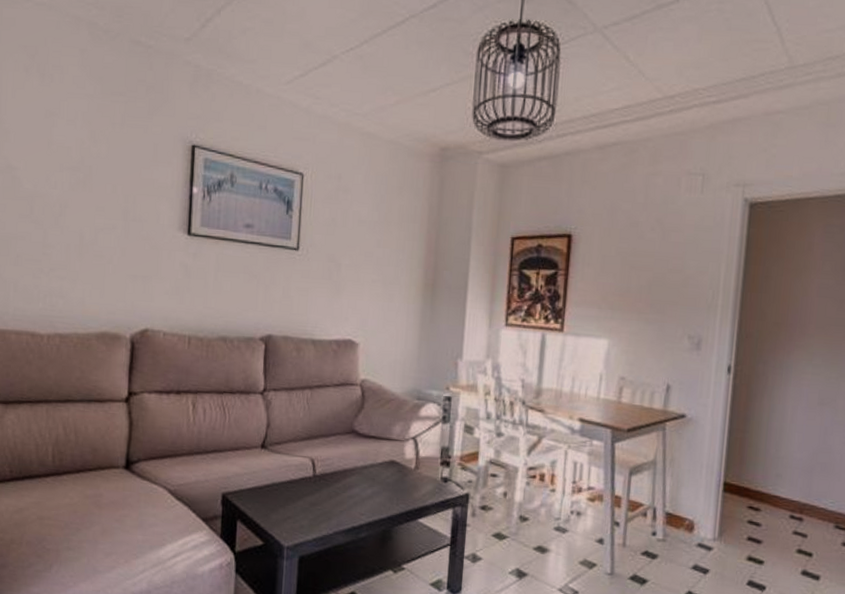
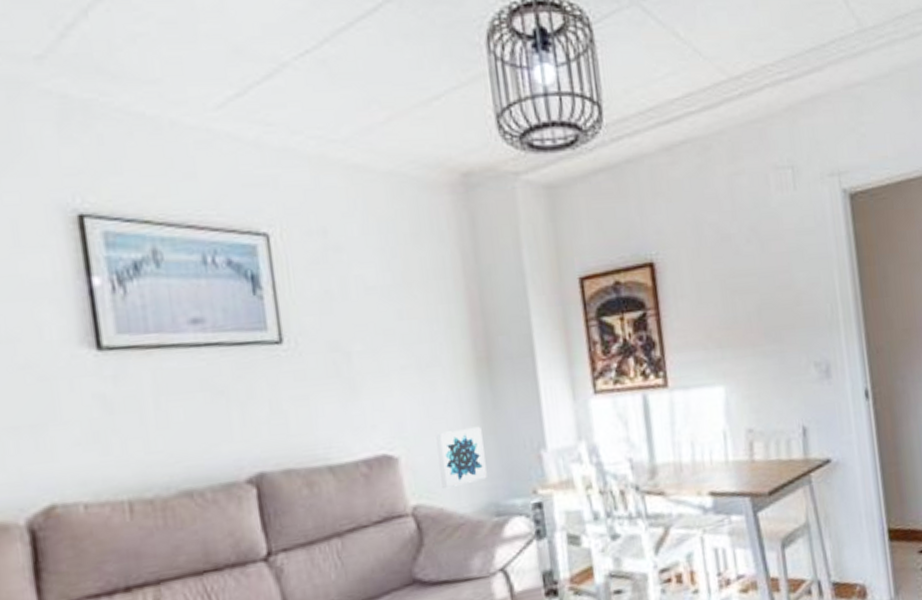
wall art: none [384,331,419,373] -> present [436,426,487,489]

